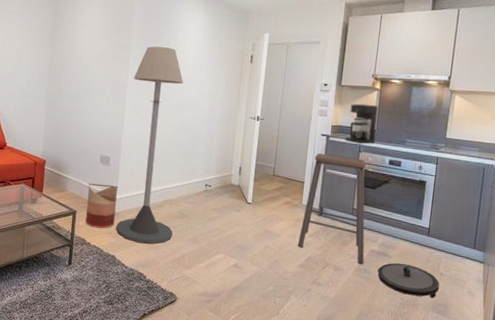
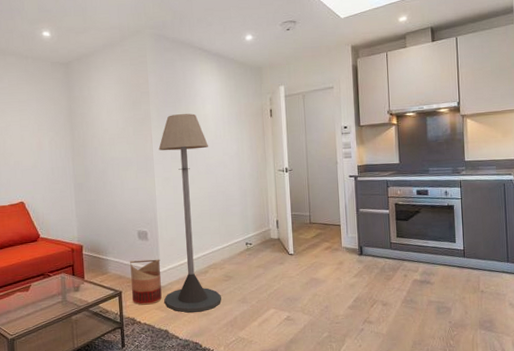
bar stool: present [298,153,366,264] -> none [344,193,409,296]
coffee maker: present [345,103,379,145] -> none [372,139,400,180]
robot vacuum: present [377,262,440,299] -> none [423,288,482,318]

